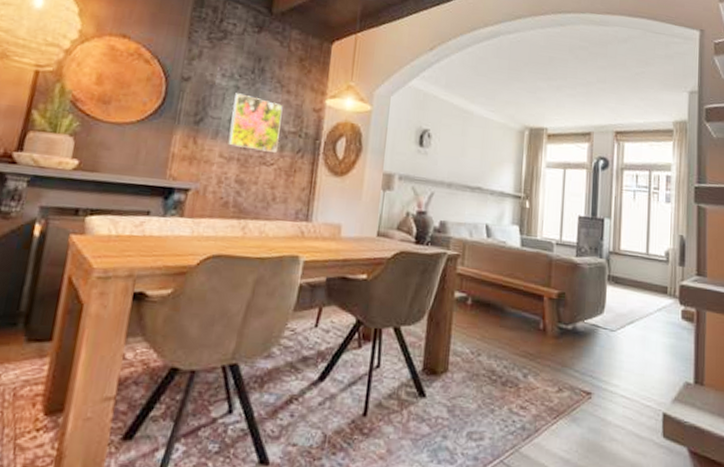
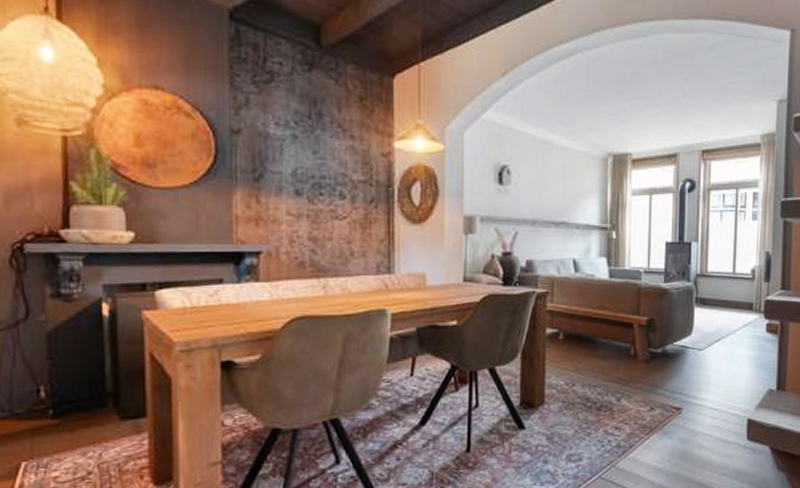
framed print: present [228,93,283,153] -> none [294,143,348,205]

